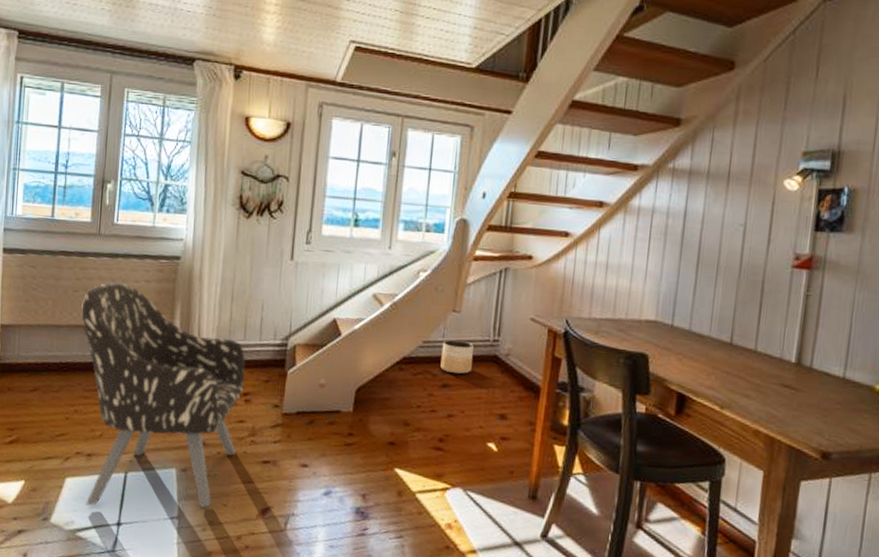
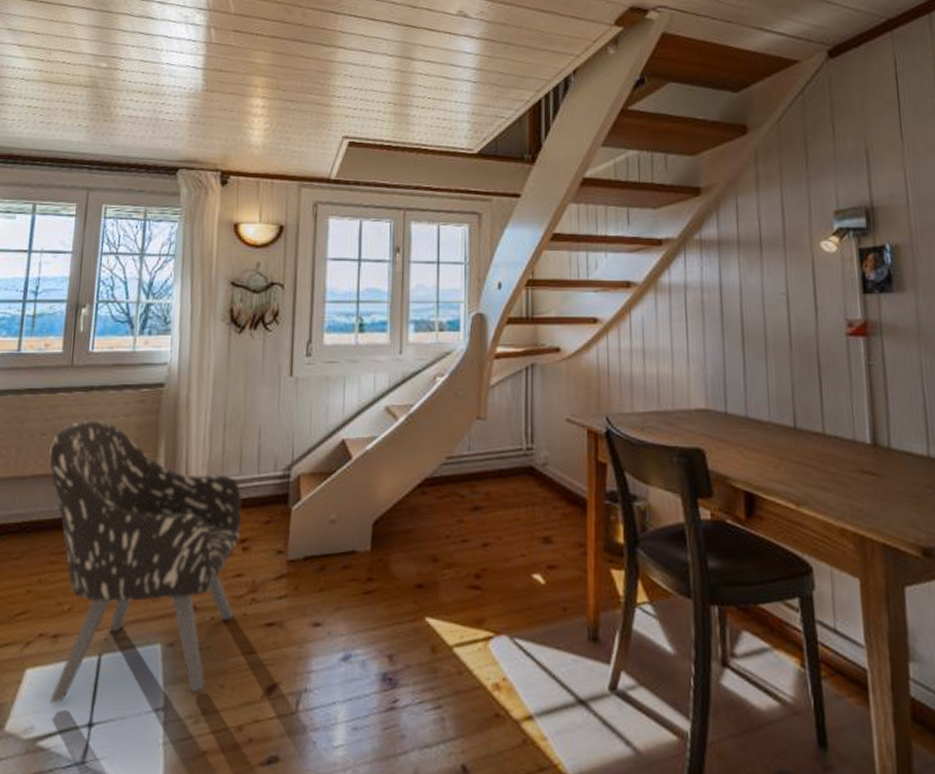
planter: present [440,340,474,375] -> none [469,453,506,493]

